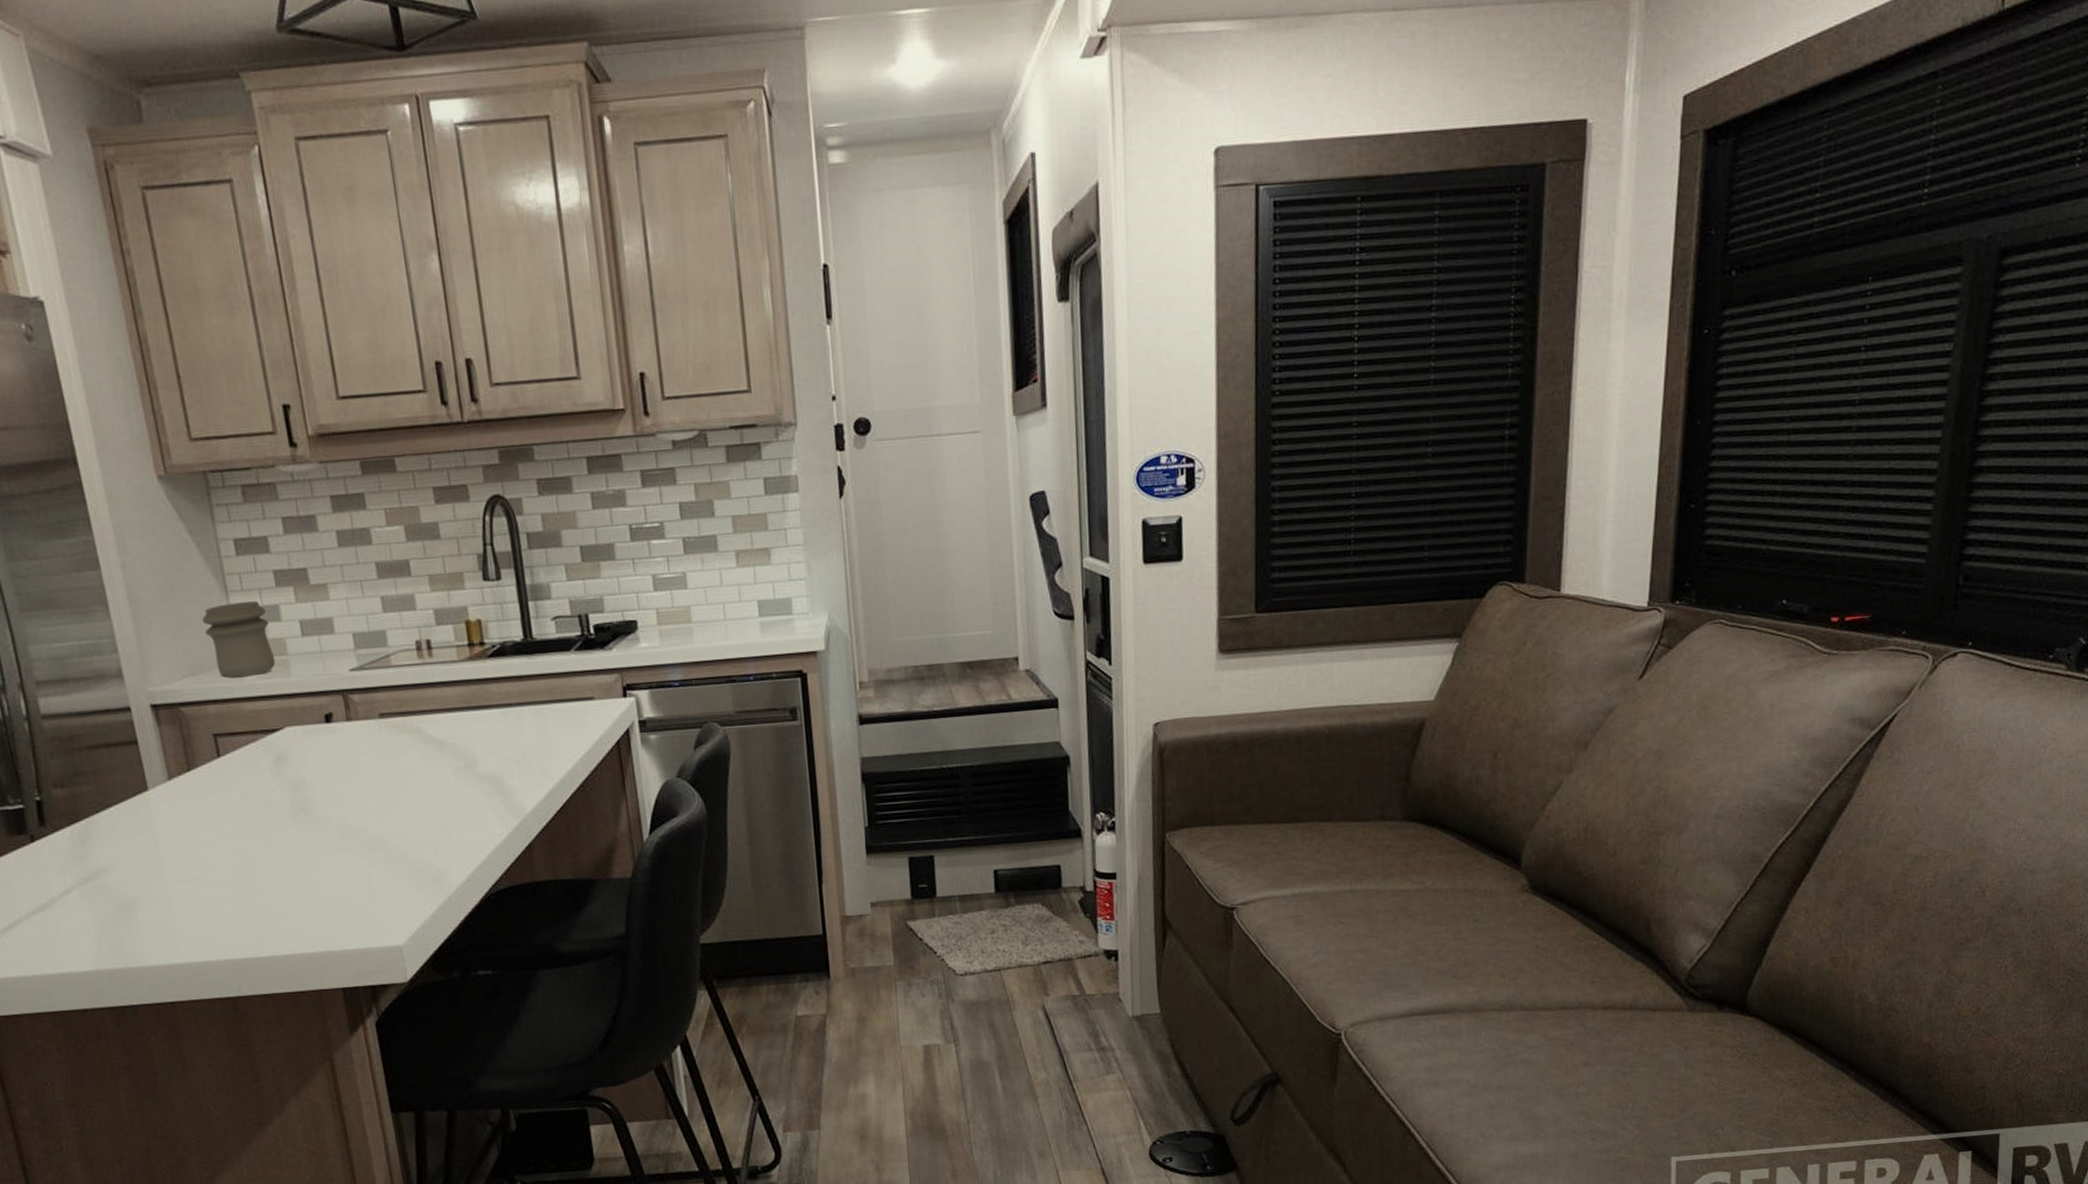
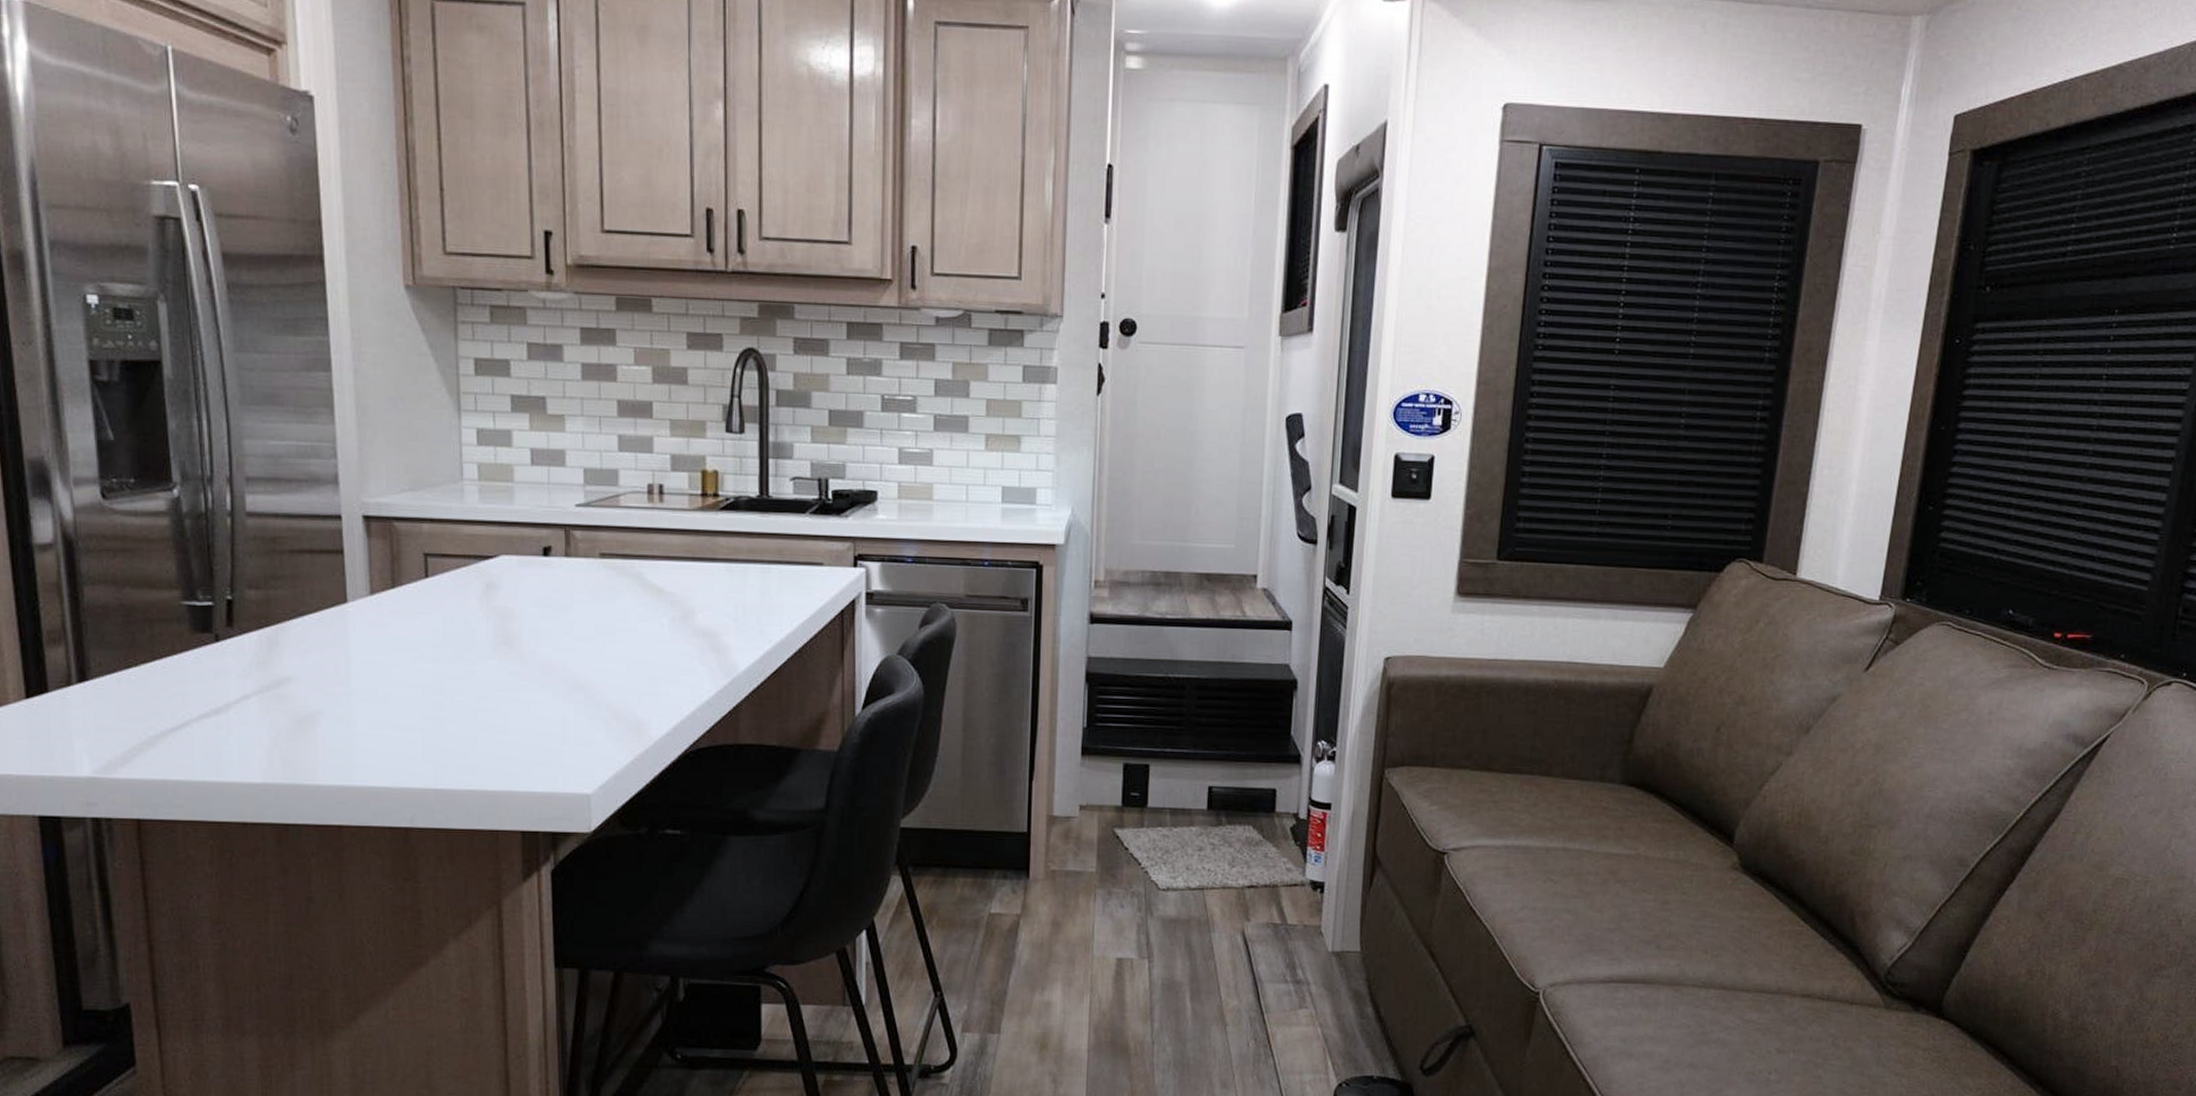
jar: present [202,601,276,679] -> none [429,422,500,500]

